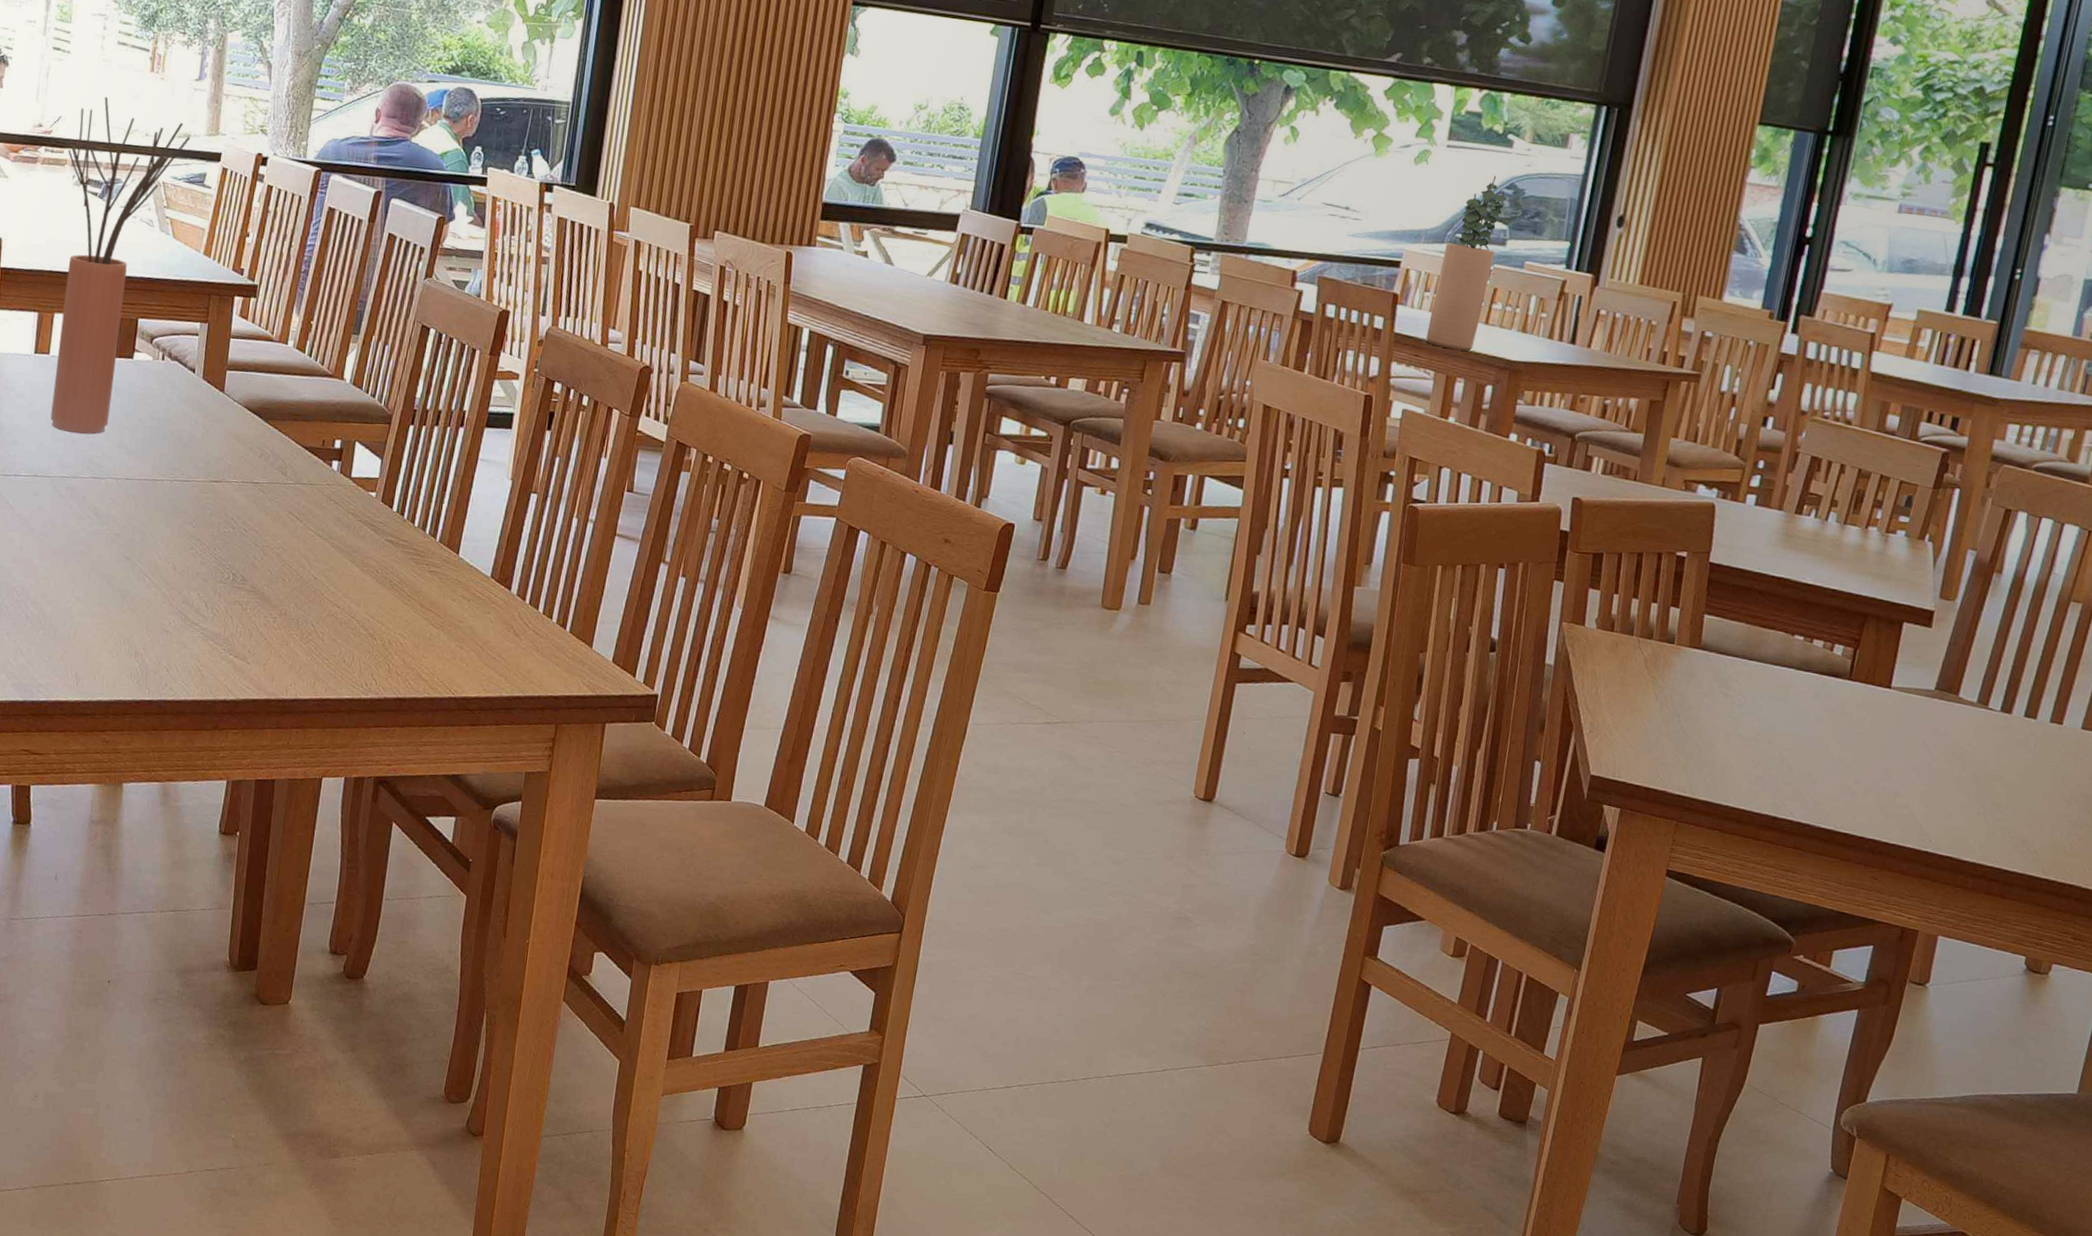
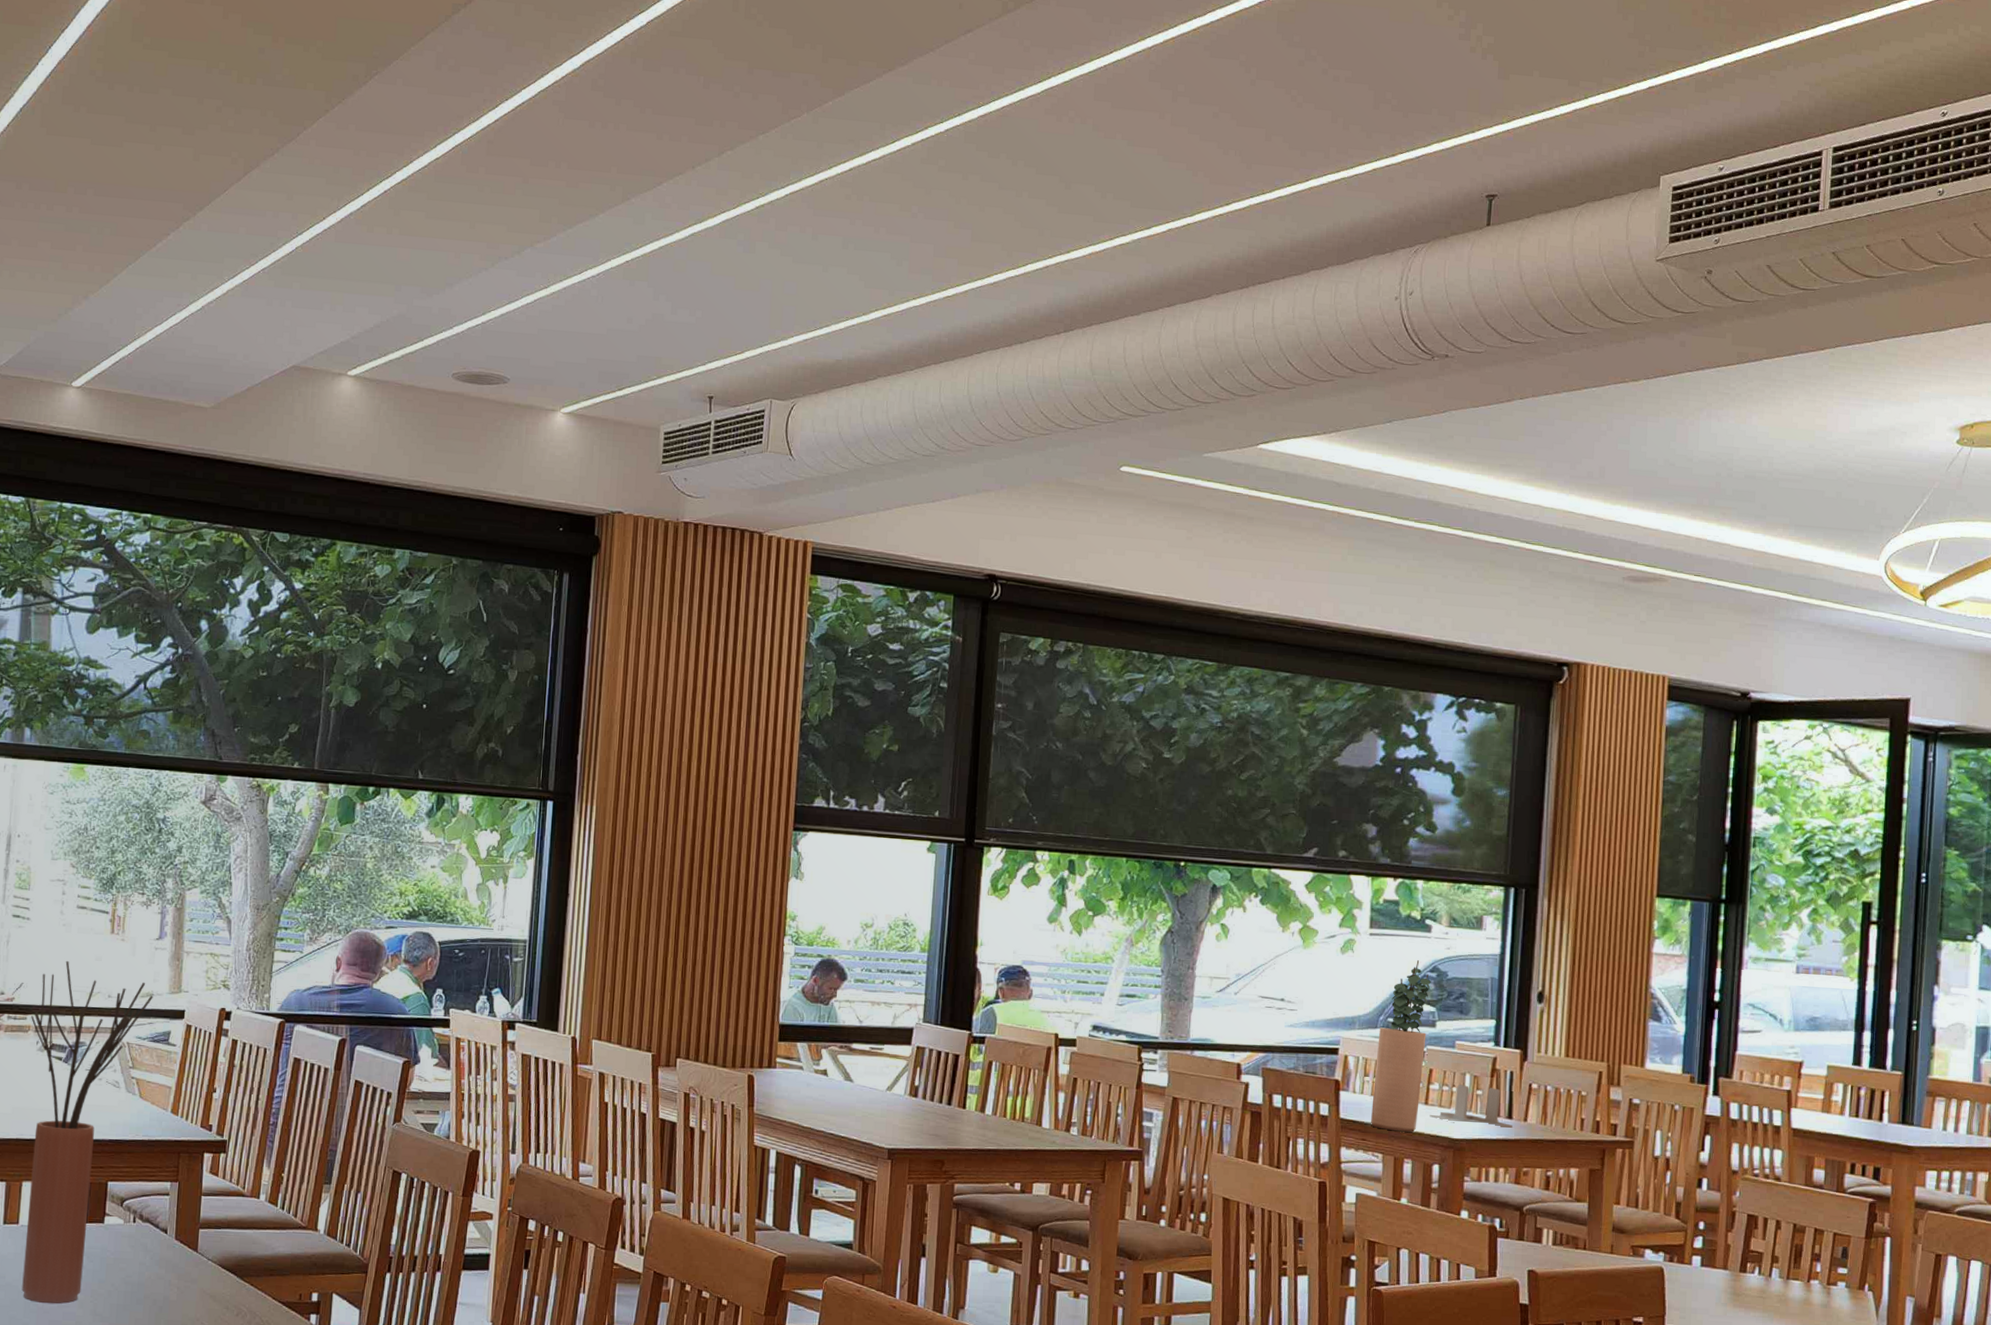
napkin holder: none [1488,306,1576,353] -> present [1430,1085,1513,1128]

